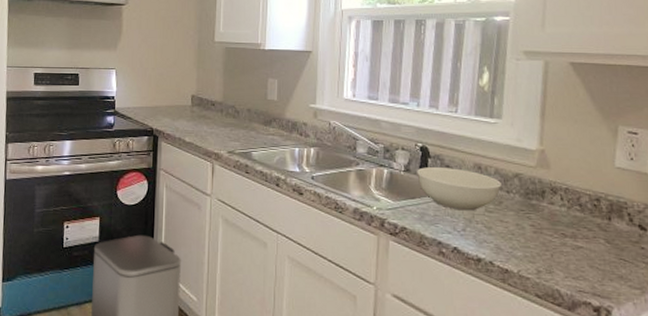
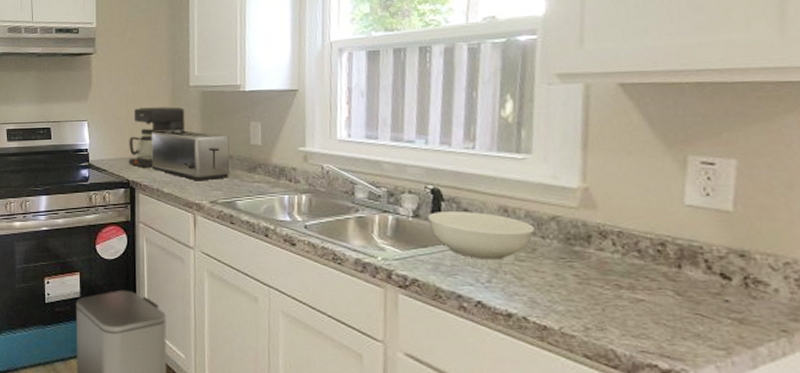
coffee maker: none [153,59,209,118] -> present [128,107,186,169]
toaster: none [175,82,250,132] -> present [151,129,230,181]

